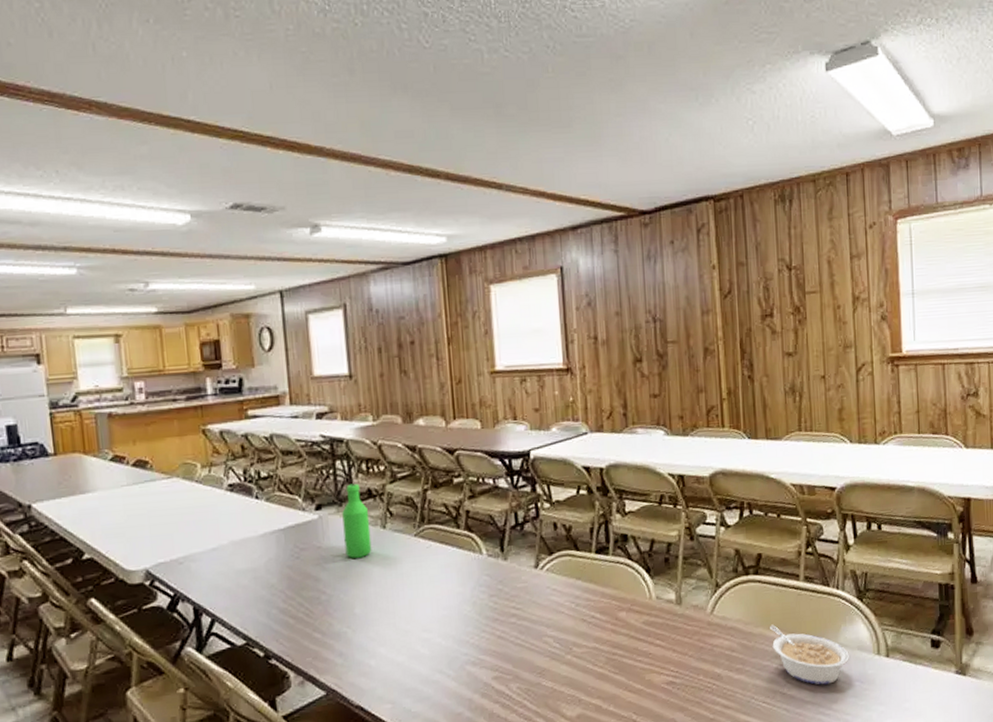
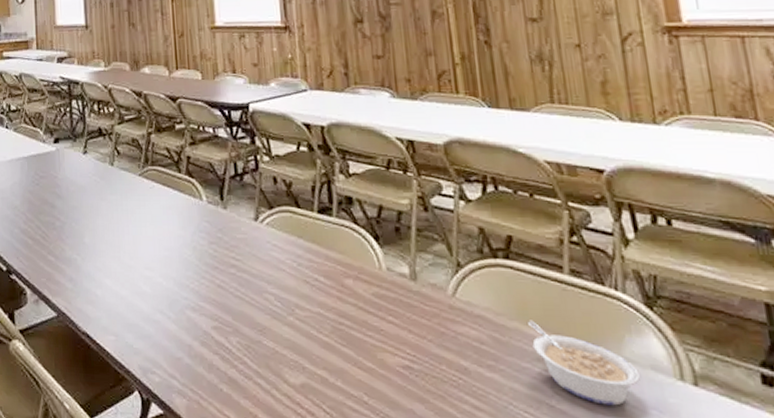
bottle: present [342,483,372,559] -> none [76,122,101,192]

